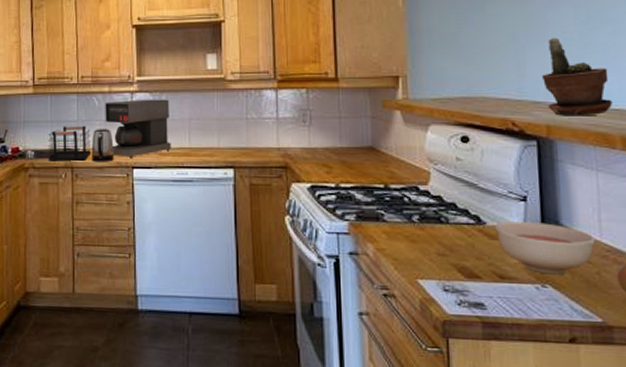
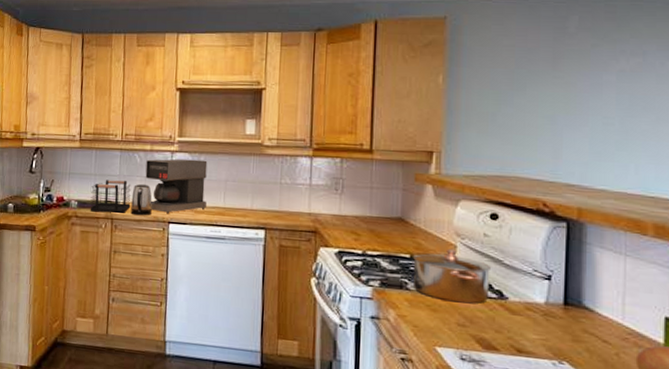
cooking pot: none [388,175,467,232] -> present [413,248,490,304]
bowl: present [496,221,595,275] -> none [517,298,617,353]
potted plant: present [541,37,612,116] -> none [577,122,648,202]

